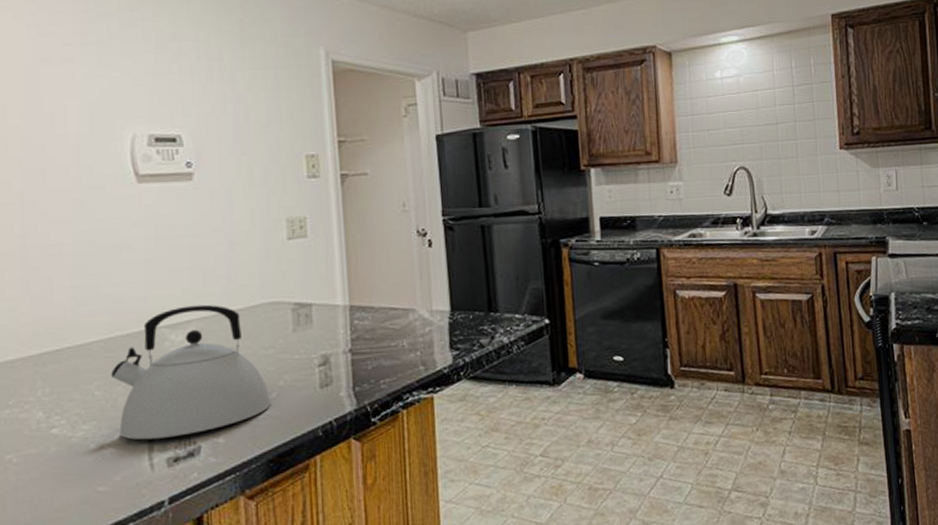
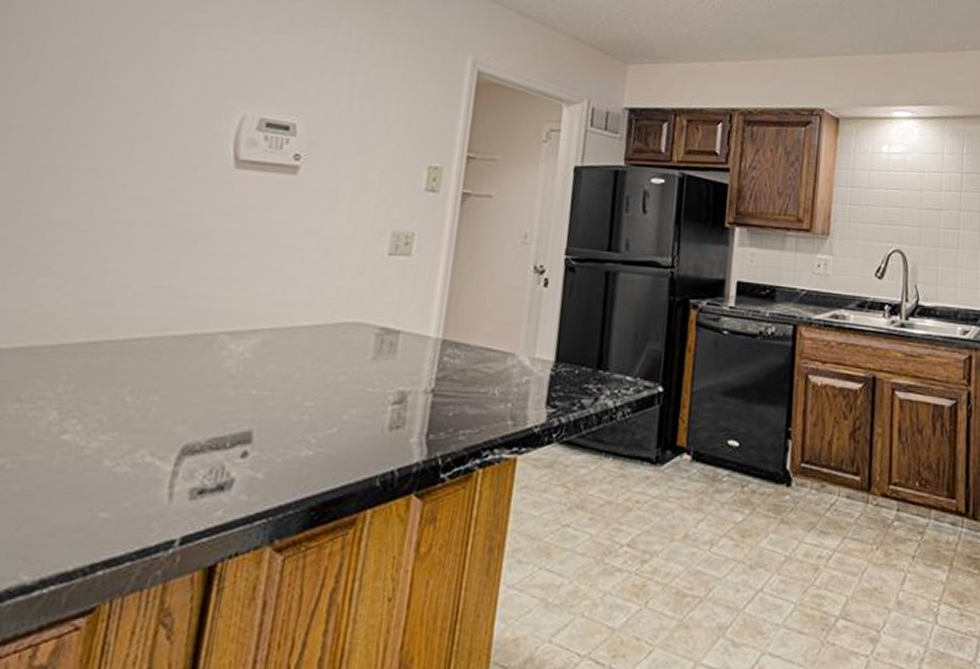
kettle: present [111,304,271,440] -> none [142,312,329,464]

